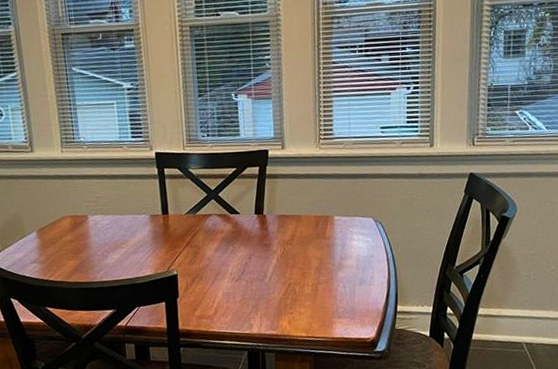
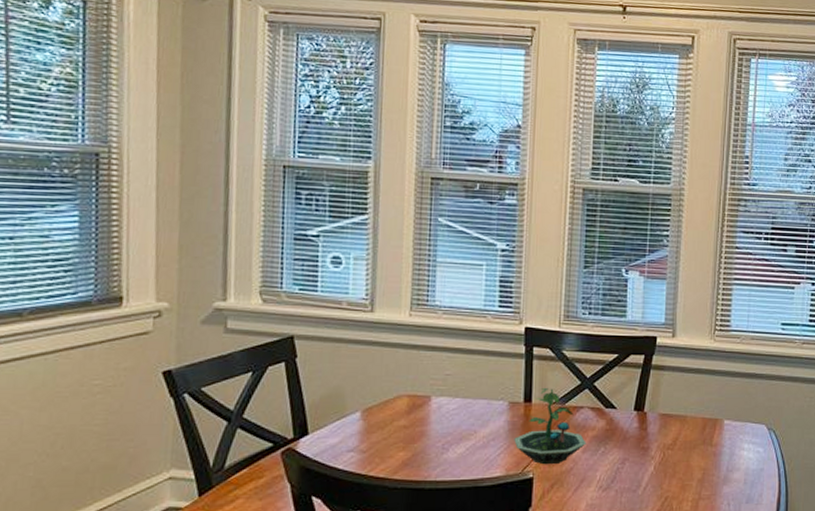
terrarium: none [158,201,218,264] -> present [514,388,587,465]

